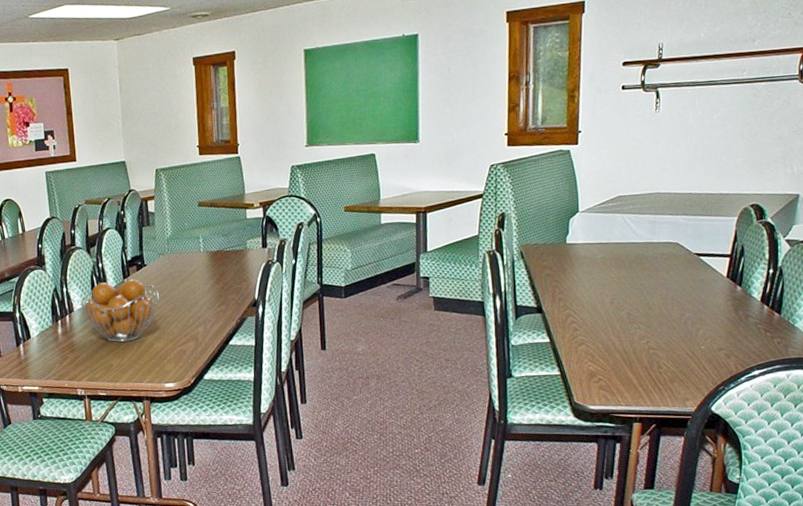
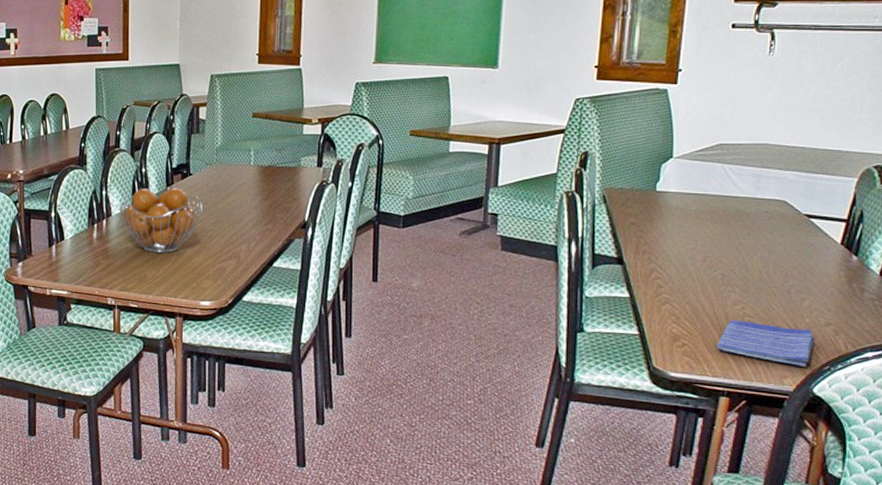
dish towel: none [627,353,710,389] -> present [716,320,815,367]

